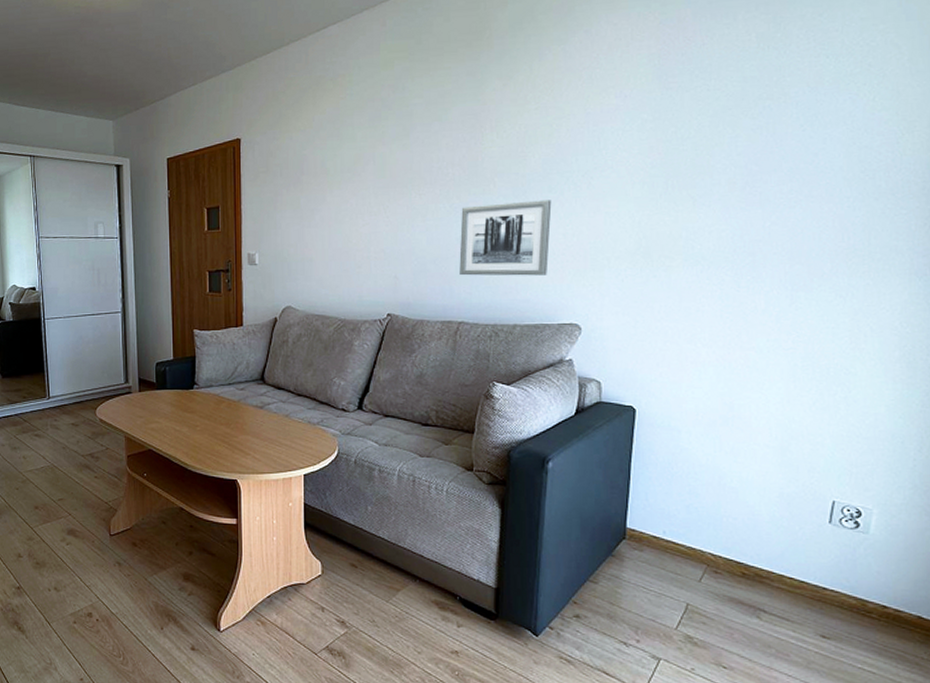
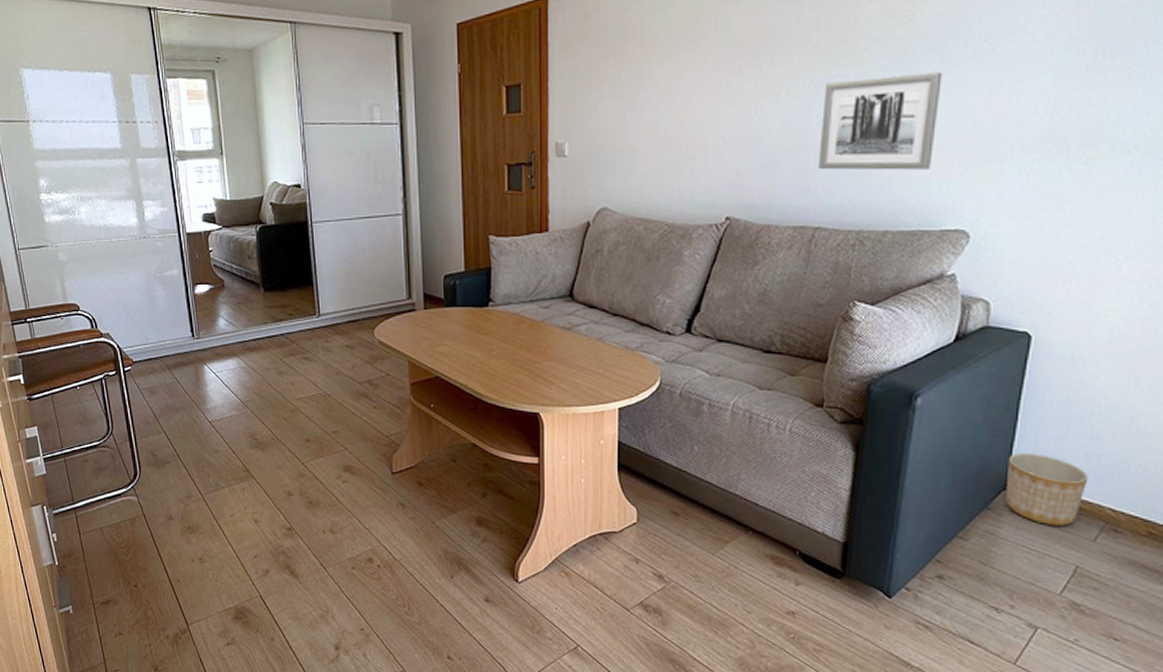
planter: none [625,507,691,569] -> present [1006,453,1089,526]

